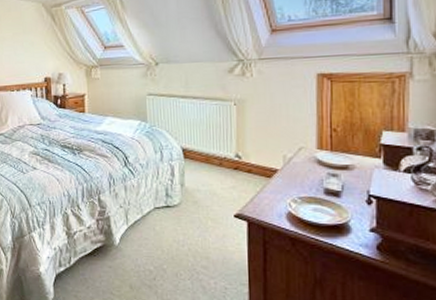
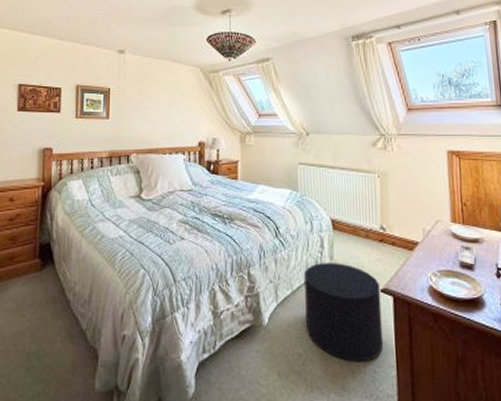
stool: none [154,190,236,280] -> present [304,263,384,362]

